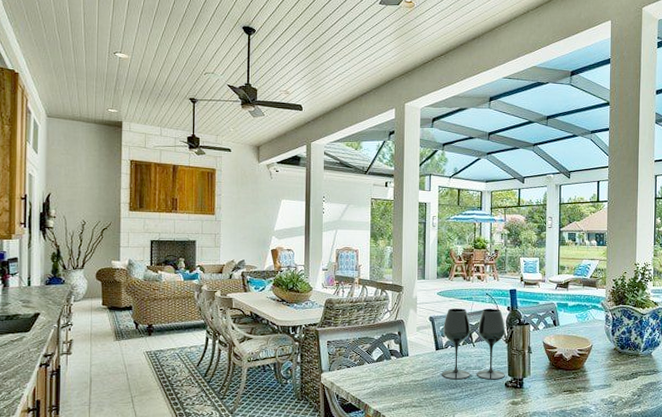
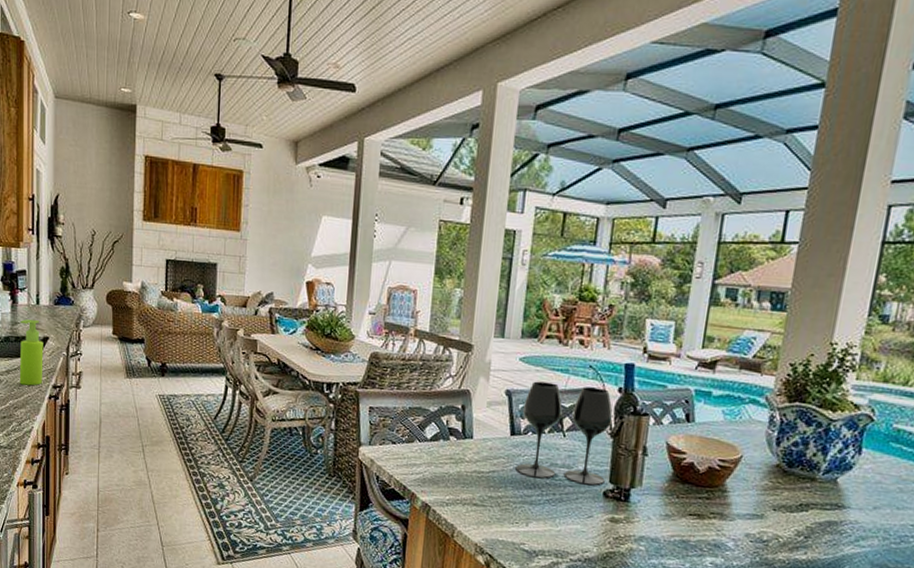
soap dispenser: none [9,299,35,357] -> present [19,319,44,386]

